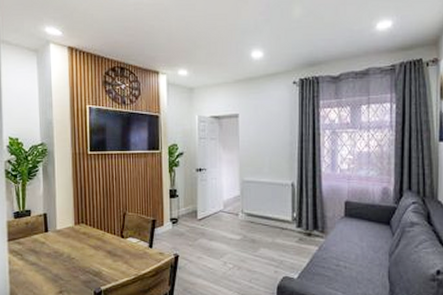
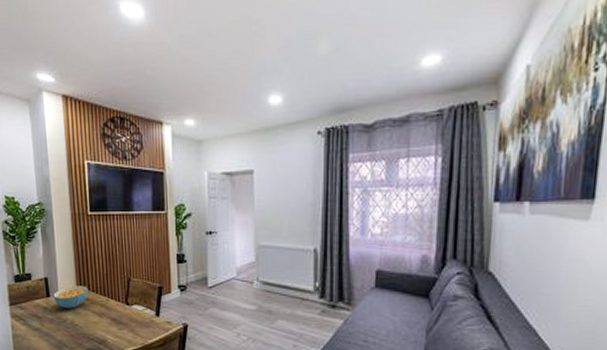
cereal bowl: none [51,220,85,243] -> present [53,285,88,309]

